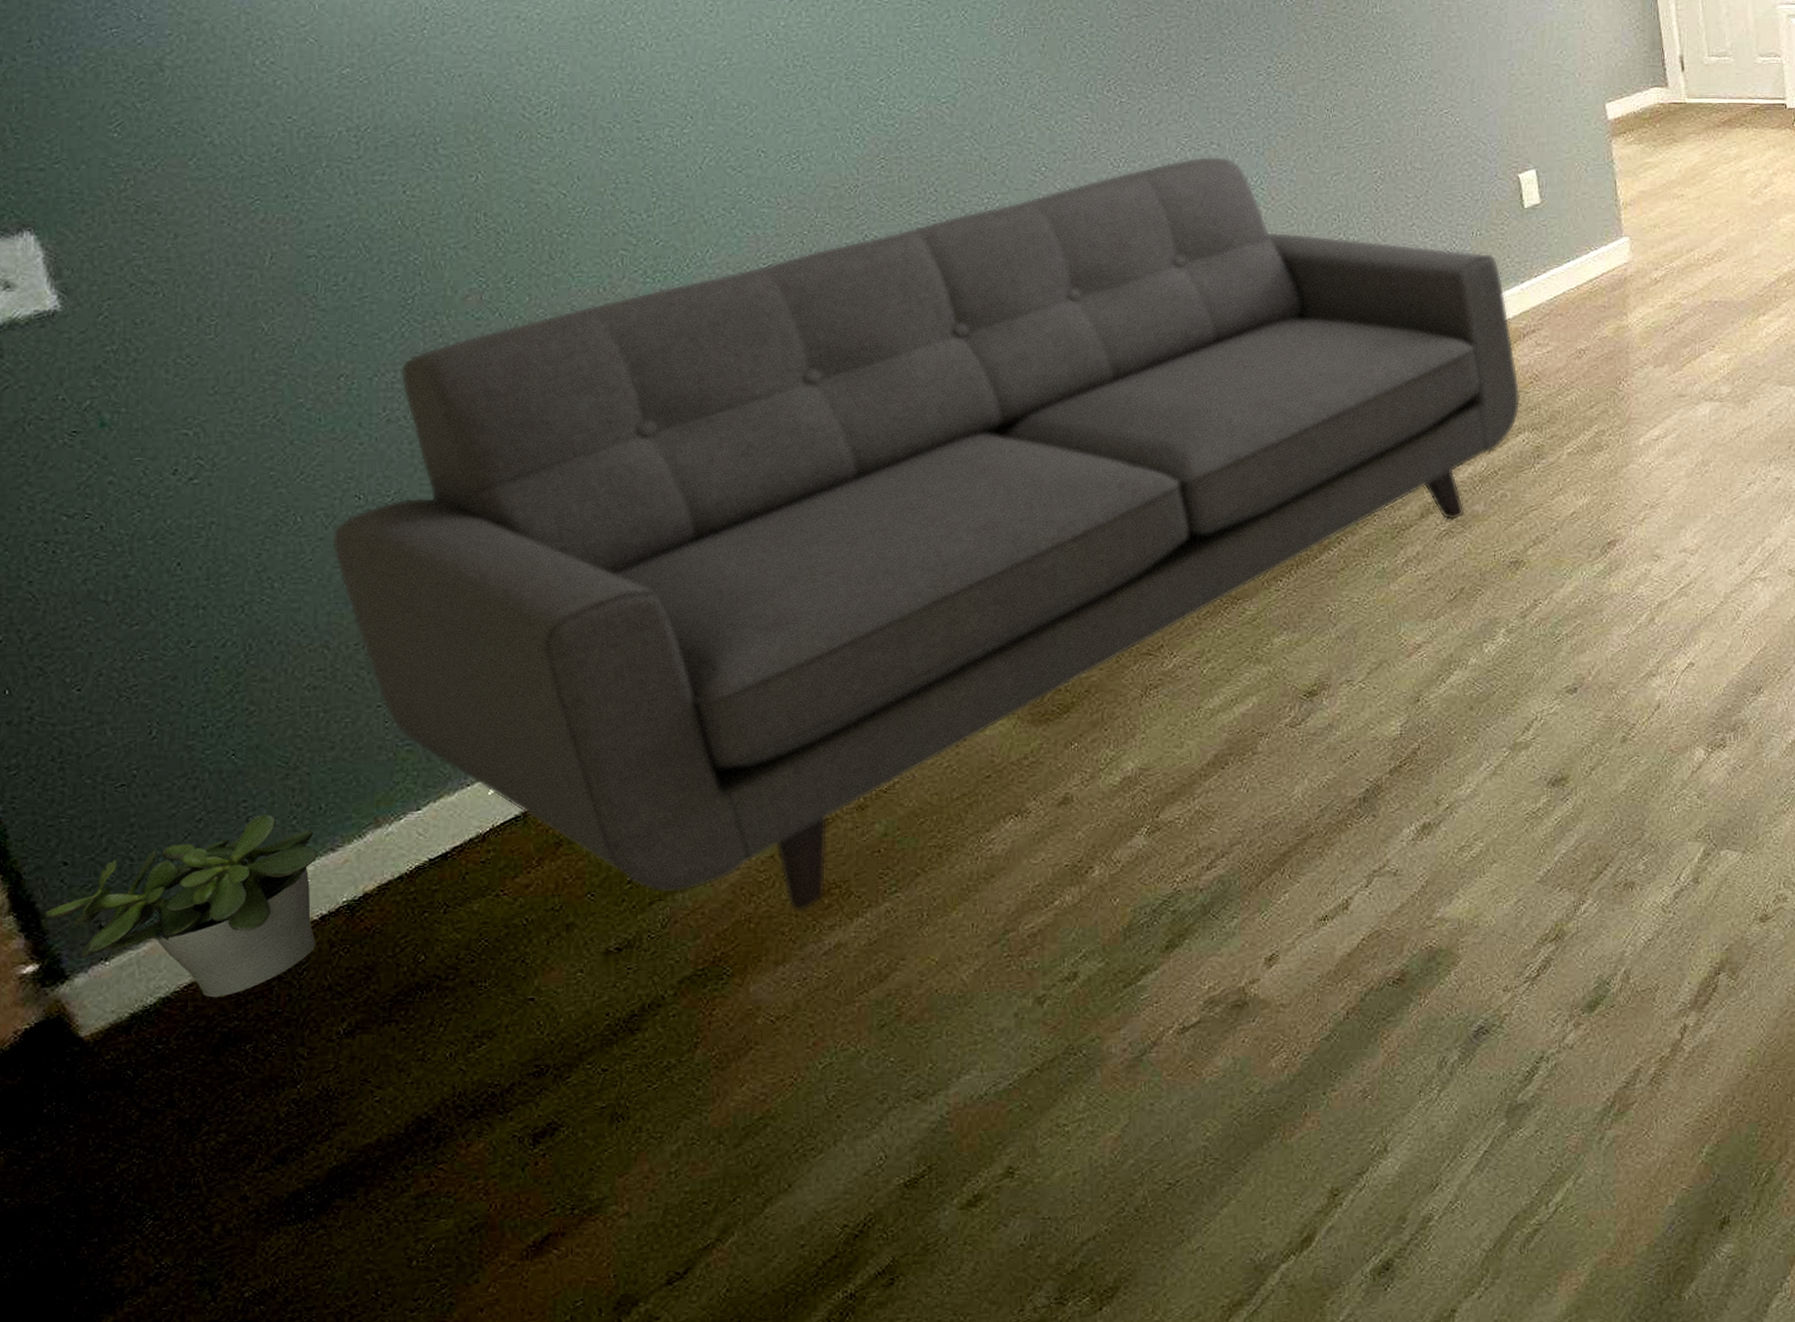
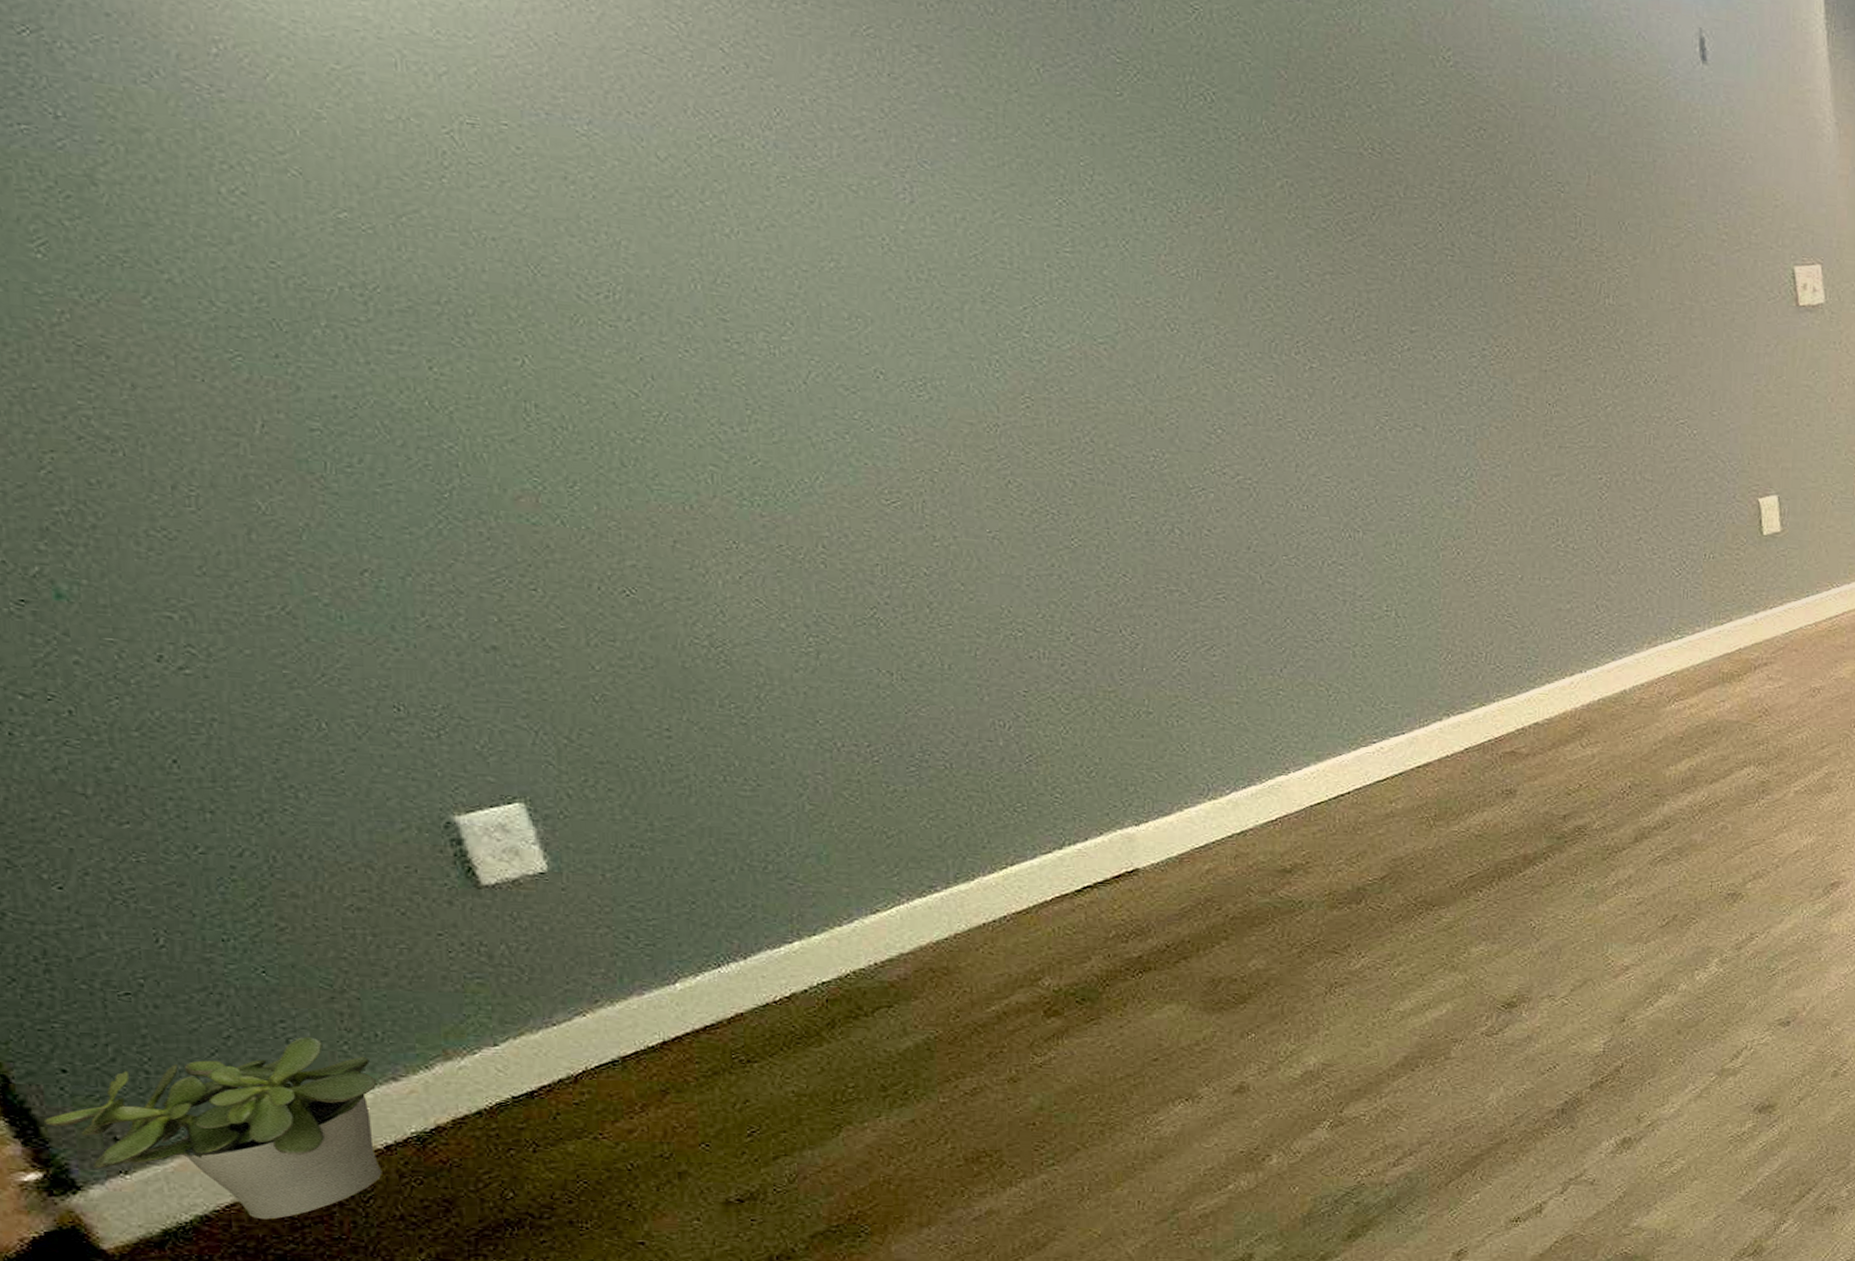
sofa: present [332,156,1520,912] -> none [368,438,1748,1178]

